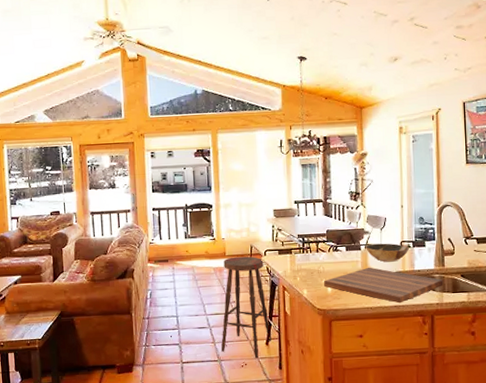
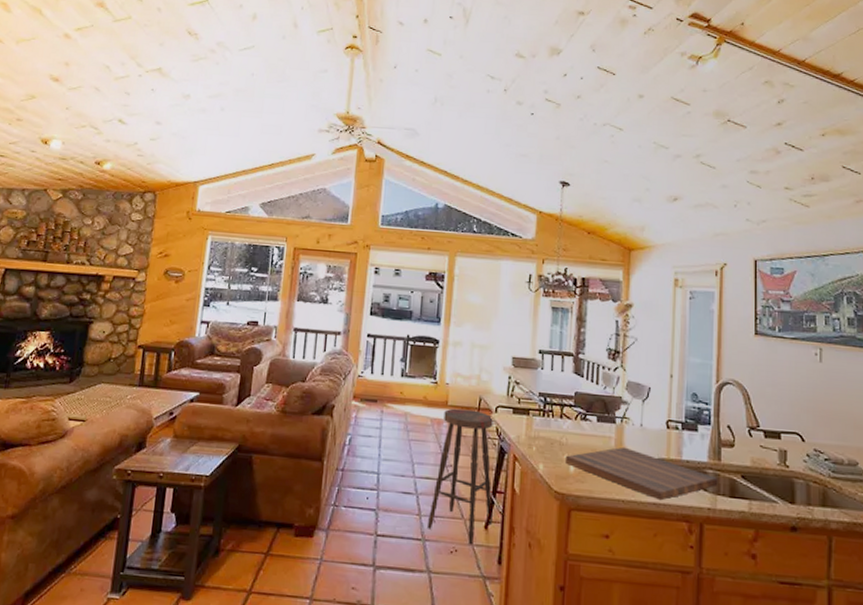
bowl: present [365,243,409,262] -> none [621,417,677,445]

